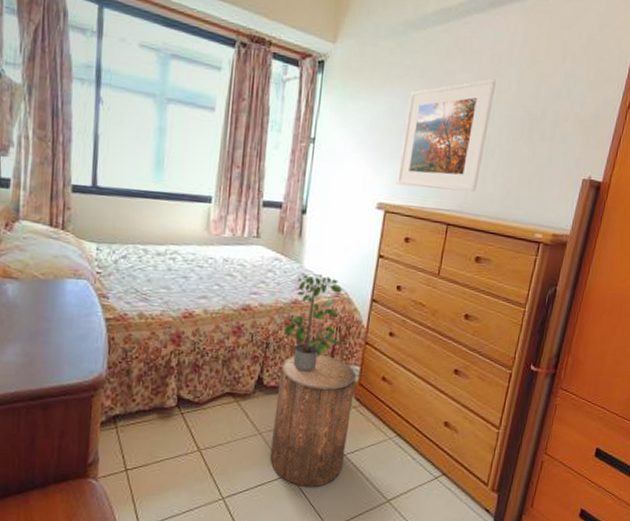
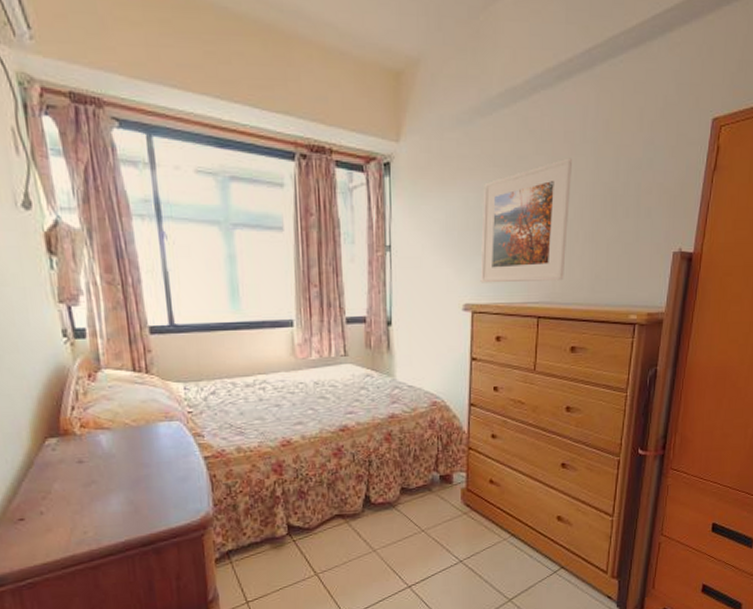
stool: present [270,354,356,487] -> none [386,465,463,597]
potted plant: present [284,274,343,372] -> none [385,385,446,485]

